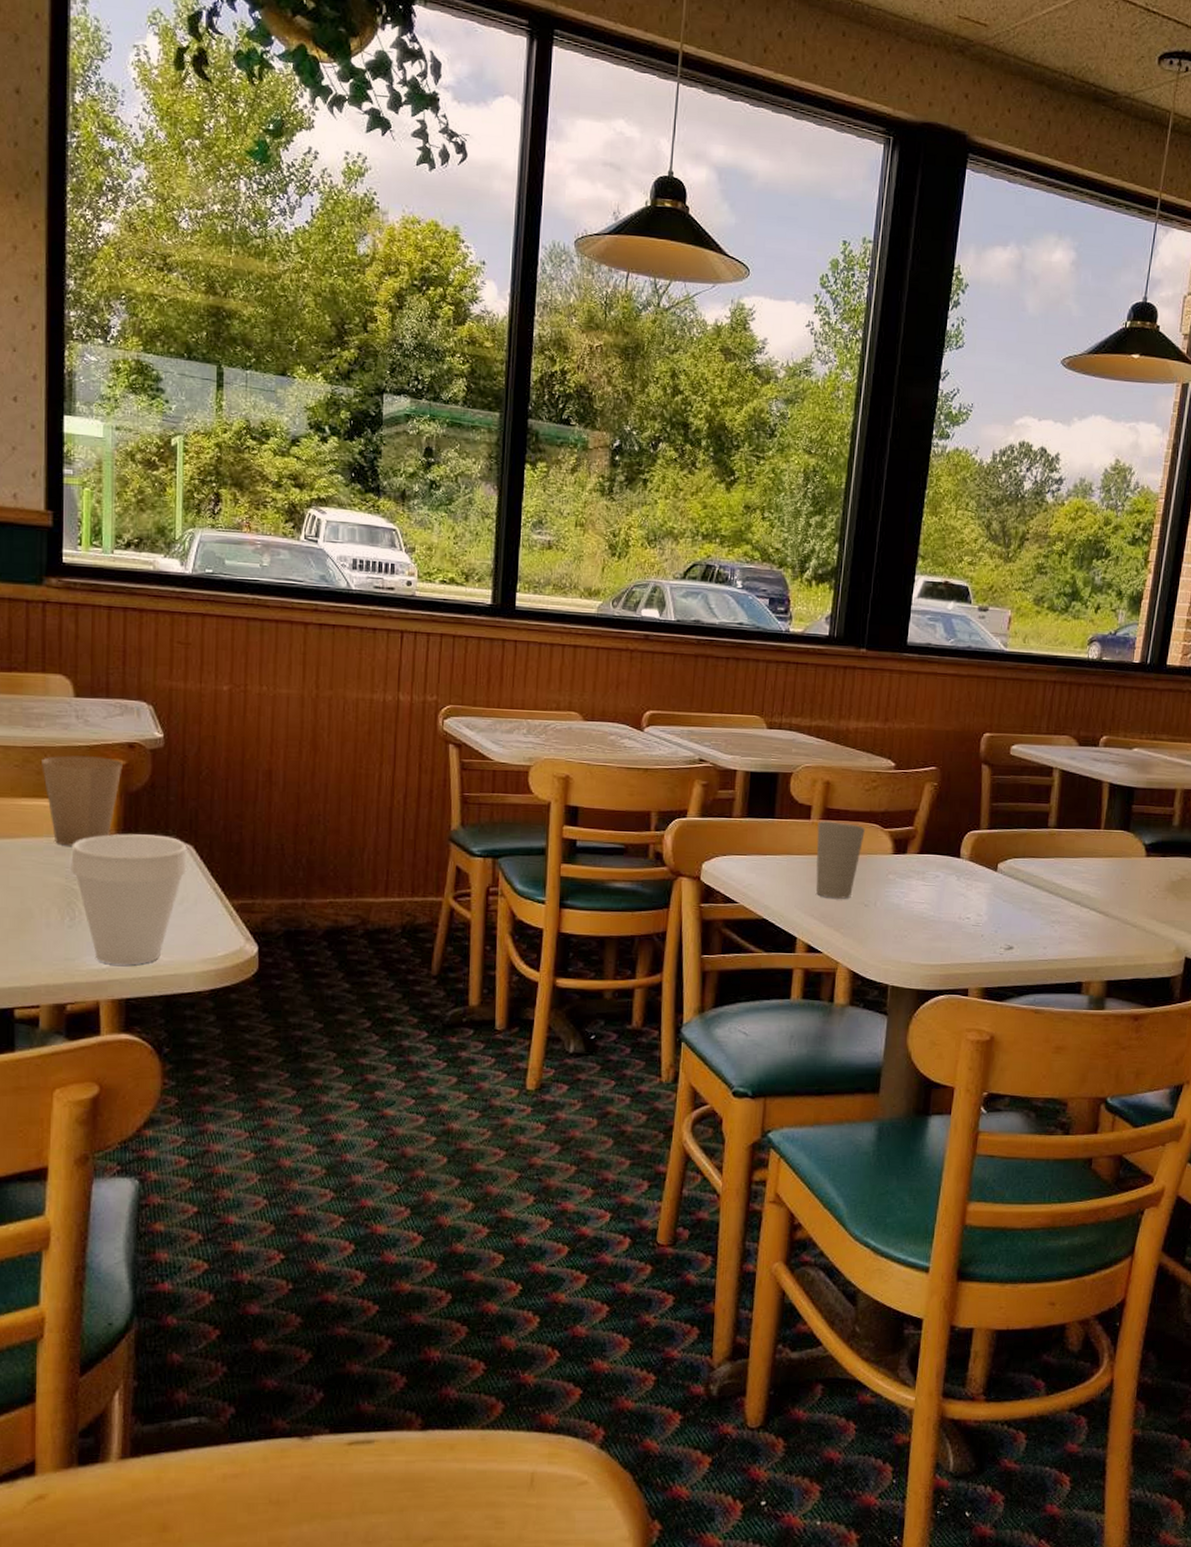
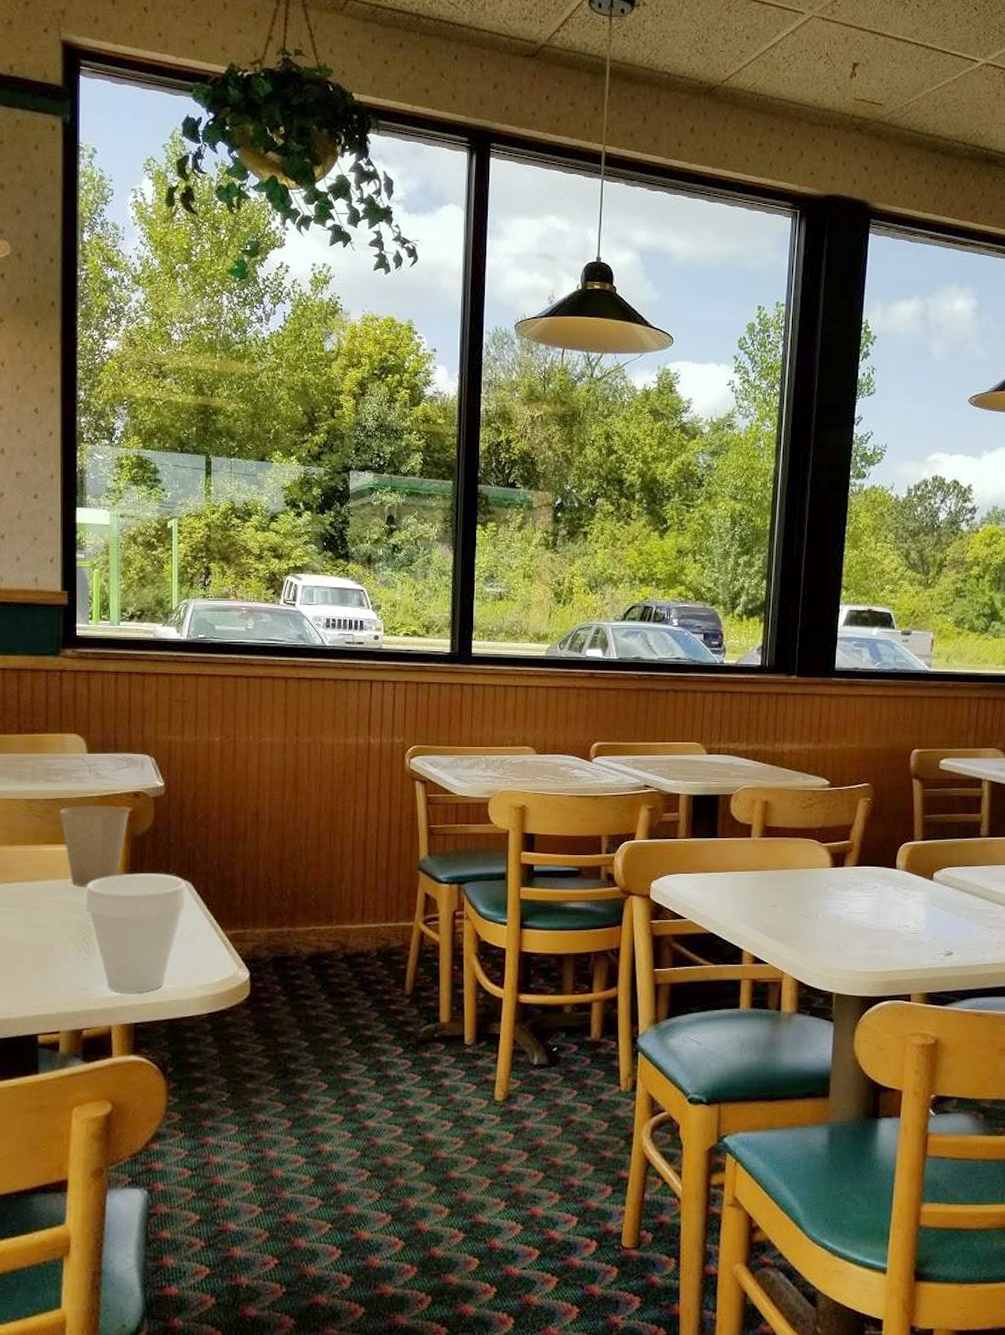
cup: present [815,821,865,899] -> none [758,839,803,912]

